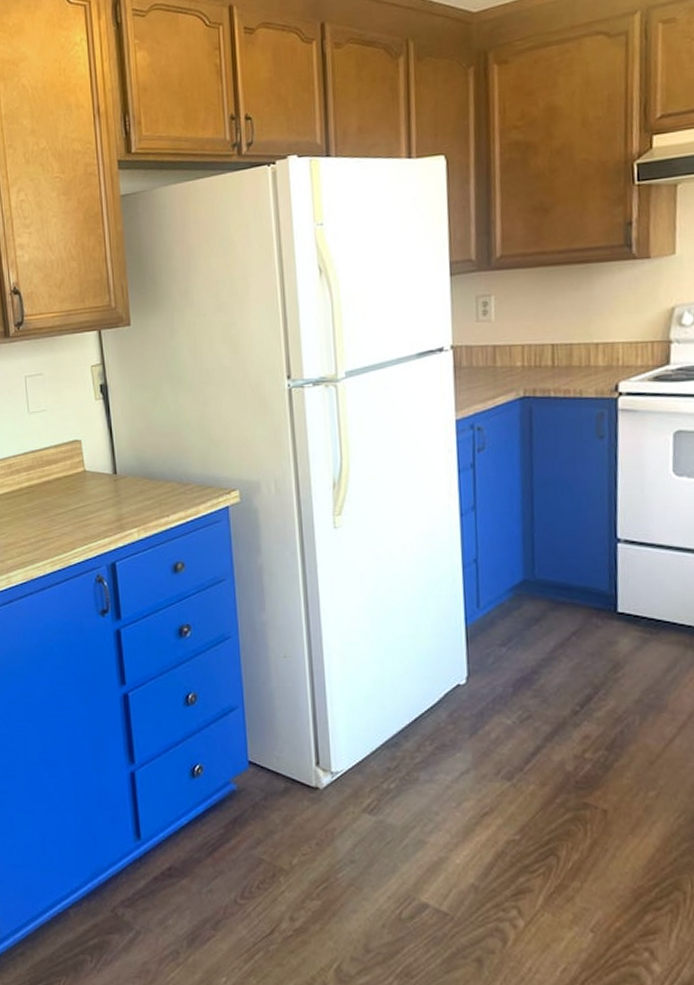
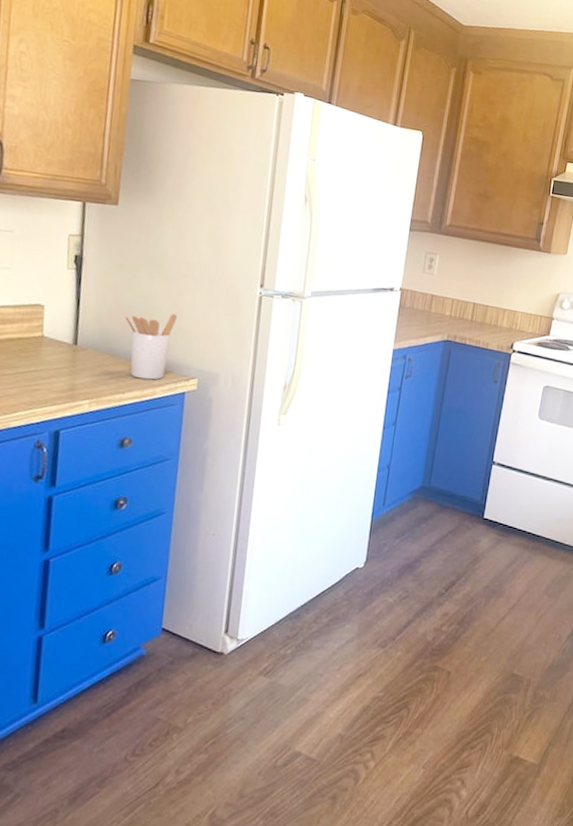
utensil holder: none [157,425,207,499] -> present [125,314,177,380]

